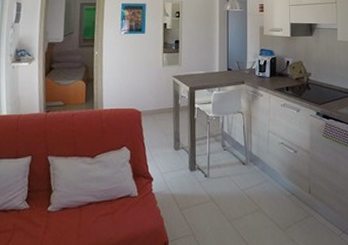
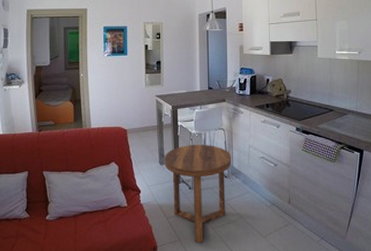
side table: none [179,128,250,237] -> present [164,144,232,243]

